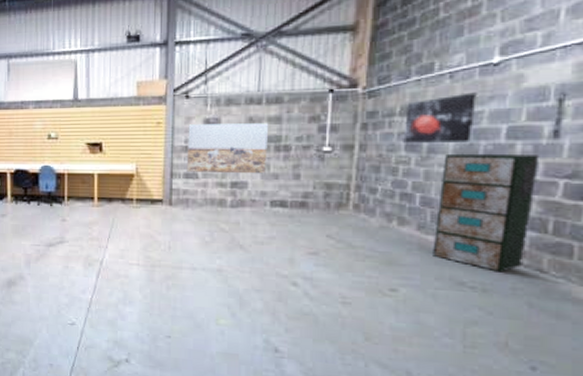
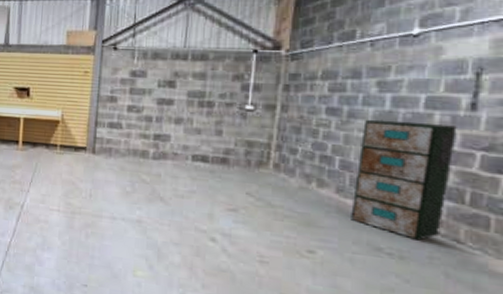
wall art: present [186,123,269,174] -> none [111,75,194,128]
wall art: present [403,92,477,144] -> none [324,61,396,111]

